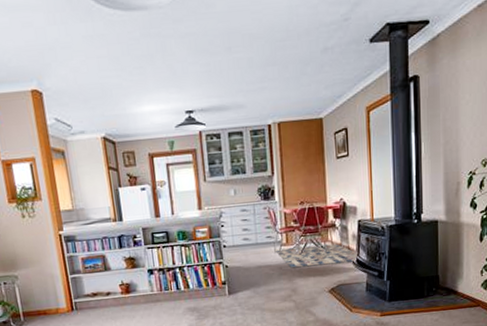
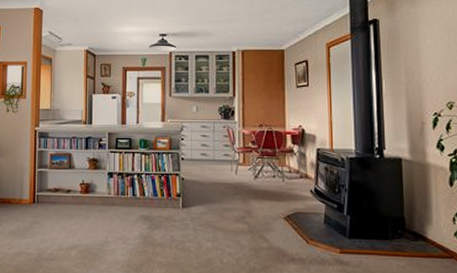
rug: present [274,243,357,269] -> none [231,167,316,190]

